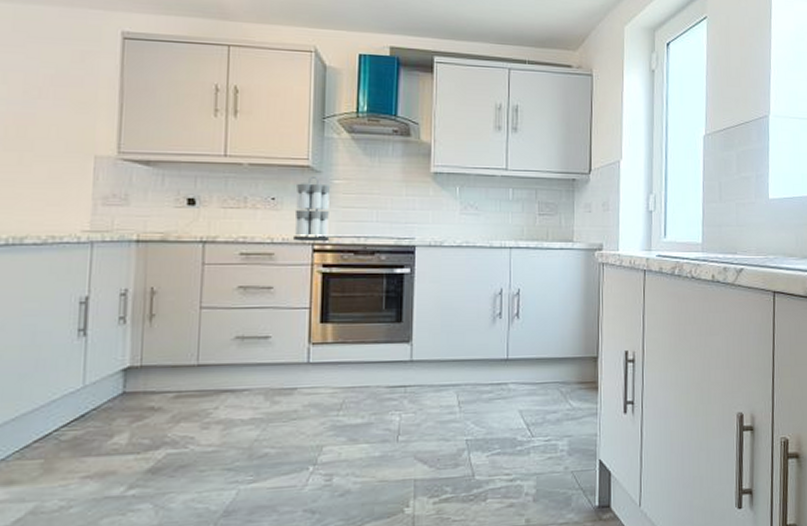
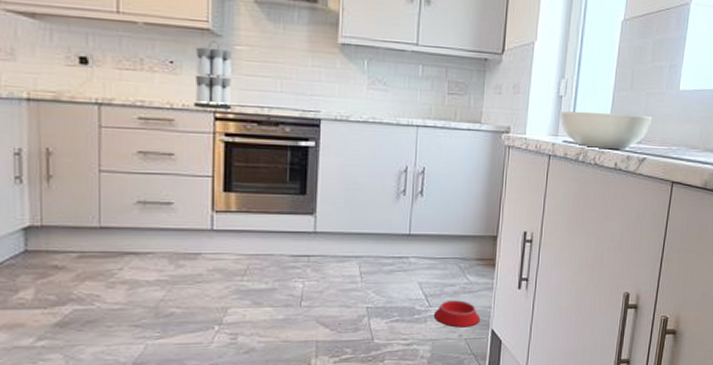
pet bowl: none [536,428,587,459] -> present [433,300,481,328]
bowl: none [651,225,745,262] -> present [560,111,652,150]

